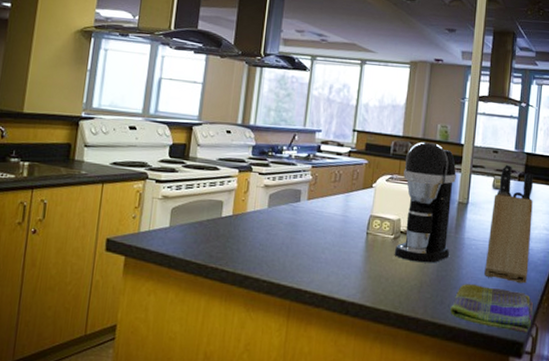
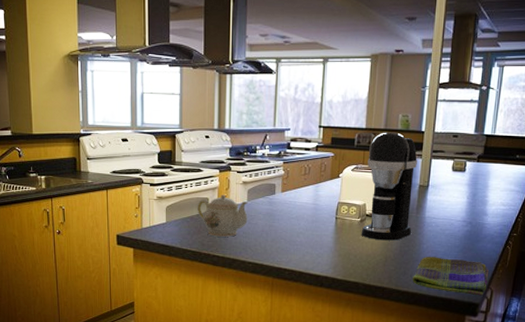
teapot: none [208,198,268,249] -> present [197,194,248,237]
knife block: present [484,164,534,284] -> none [444,147,493,254]

